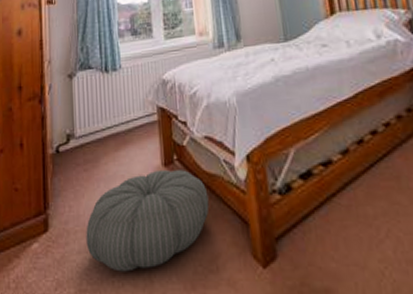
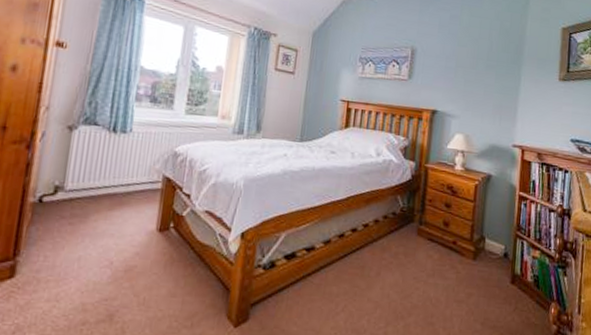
pouf: present [86,169,209,272] -> none [58,234,198,322]

